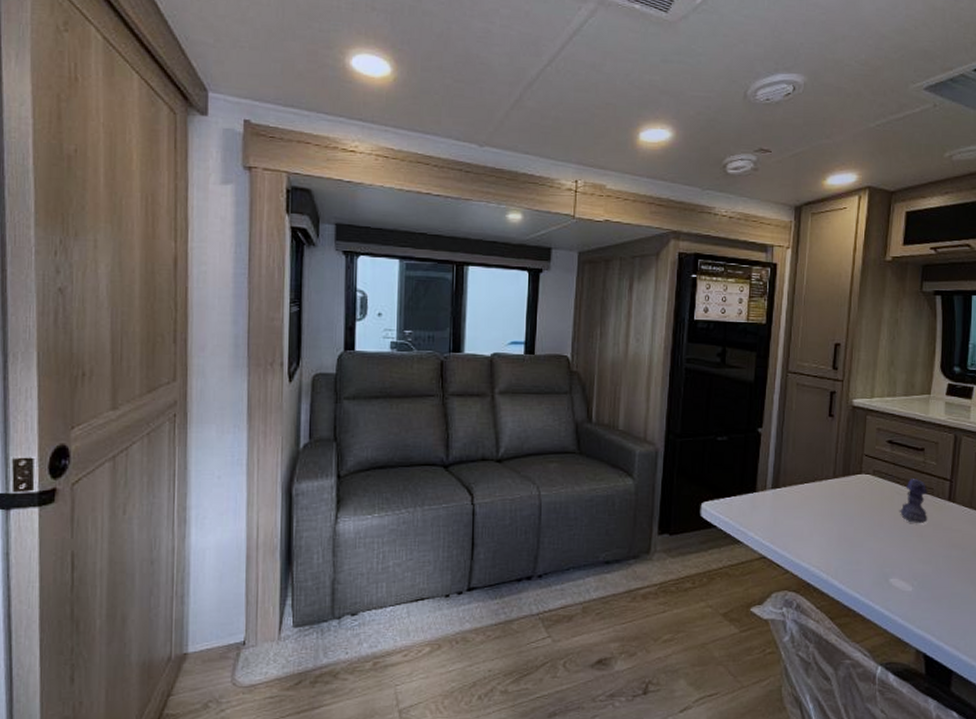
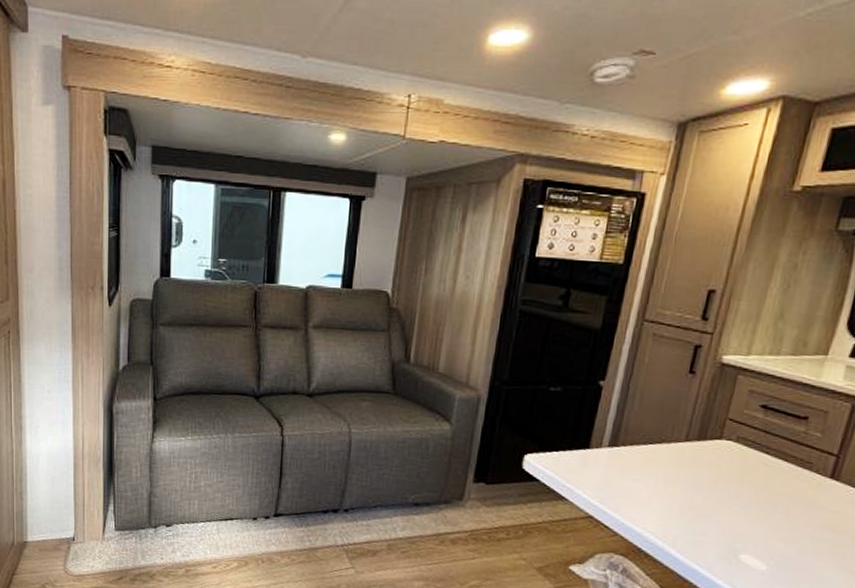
flower: present [899,478,929,523] -> none [763,448,806,500]

